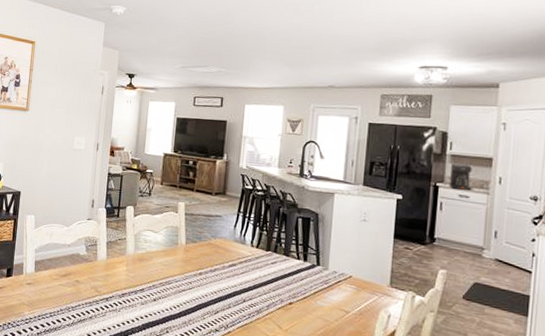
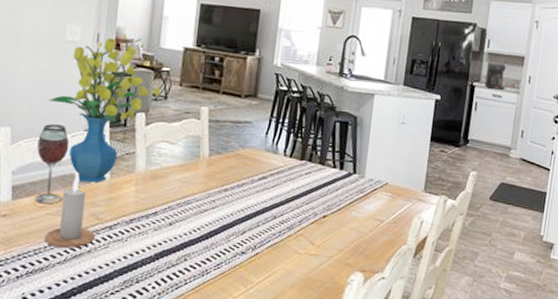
wineglass: none [50,213,76,277] -> present [34,123,70,204]
candle: none [57,252,96,314] -> present [44,172,96,248]
bouquet: none [62,143,146,262] -> present [49,33,161,184]

